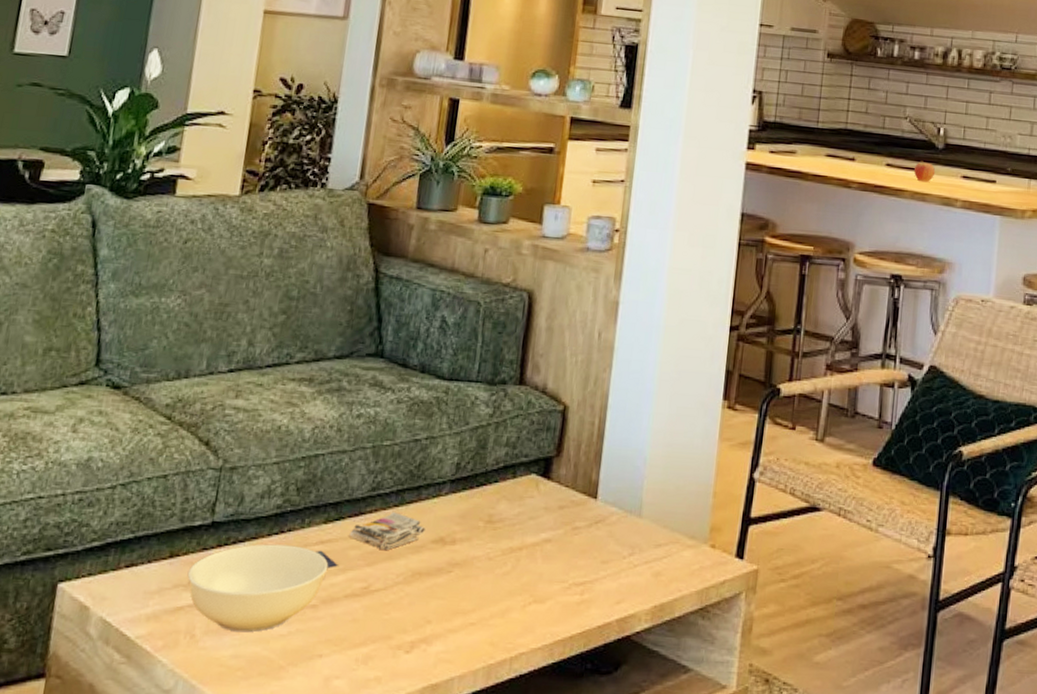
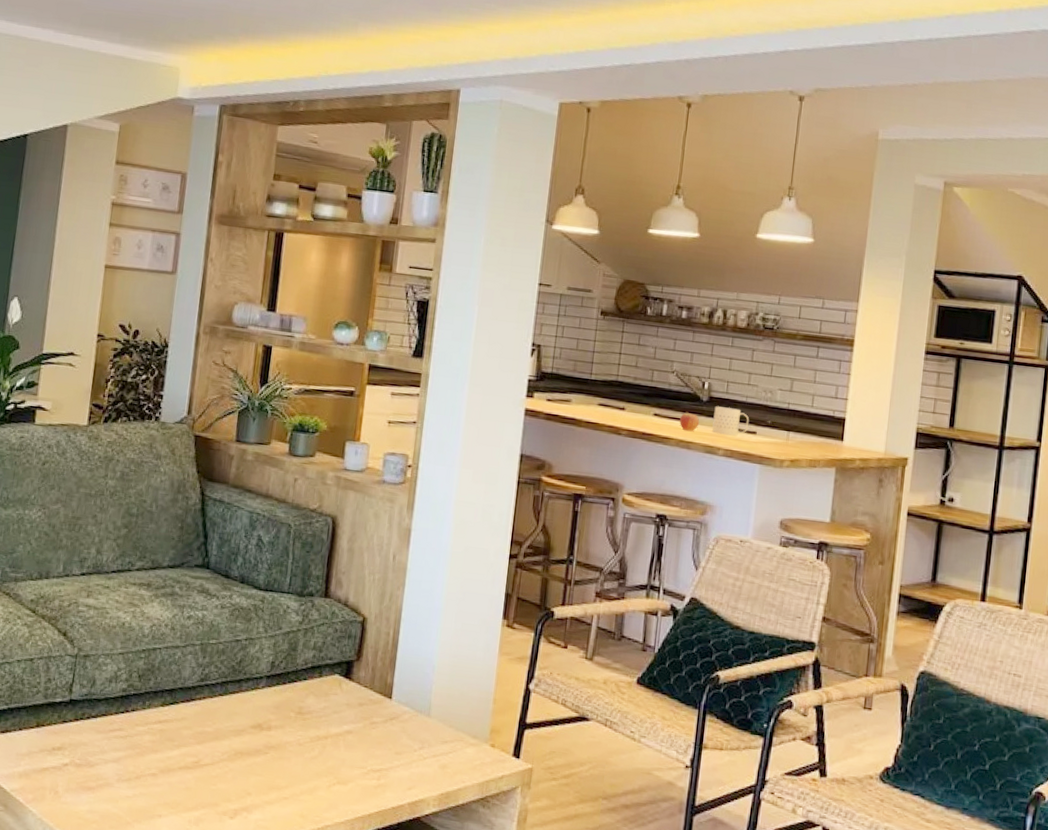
bowl: present [187,544,329,632] -> none [51,720,166,792]
magazine: present [316,512,426,569] -> none [155,700,246,745]
mug: none [949,154,988,186] -> present [712,406,750,436]

